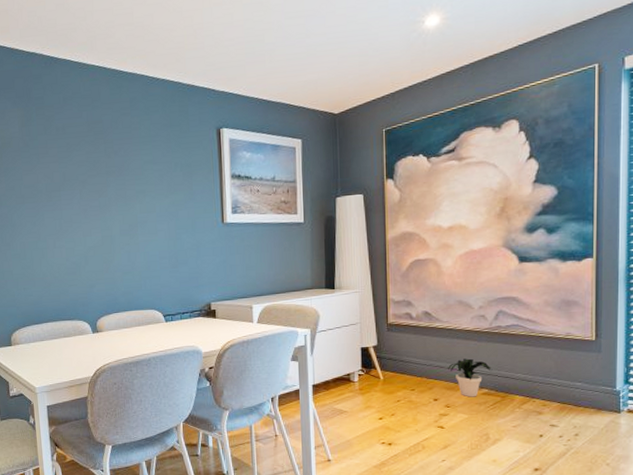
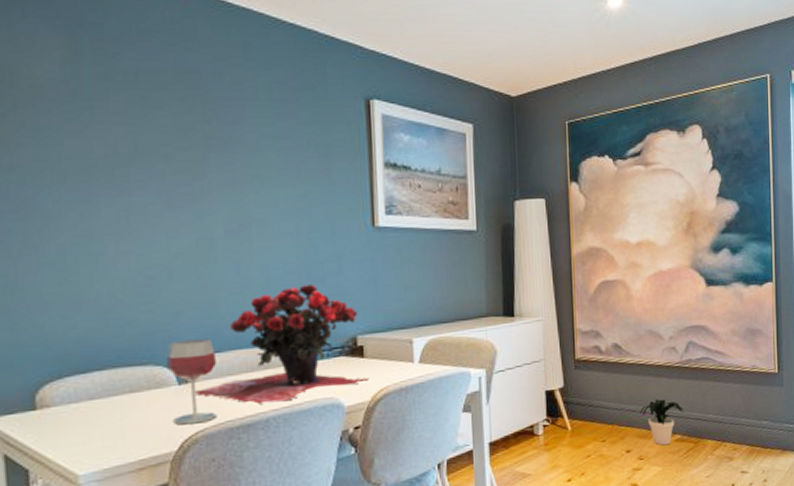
wineglass: none [84,303,117,360] -> present [165,338,217,425]
flower arrangement: none [103,266,219,348] -> present [195,284,368,404]

